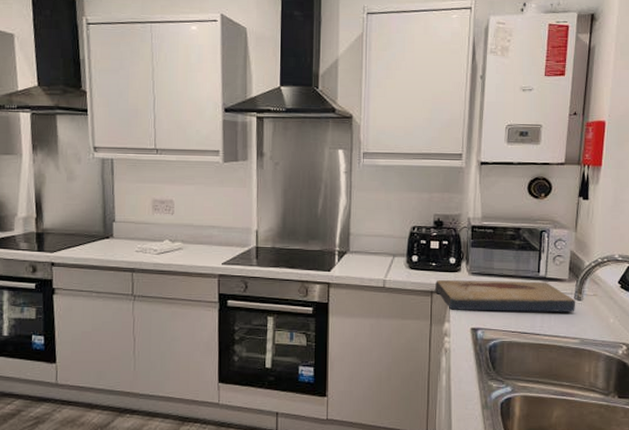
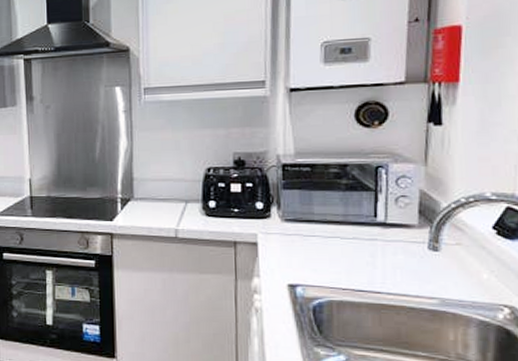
fish fossil: present [435,280,575,312] -> none [239,228,430,266]

